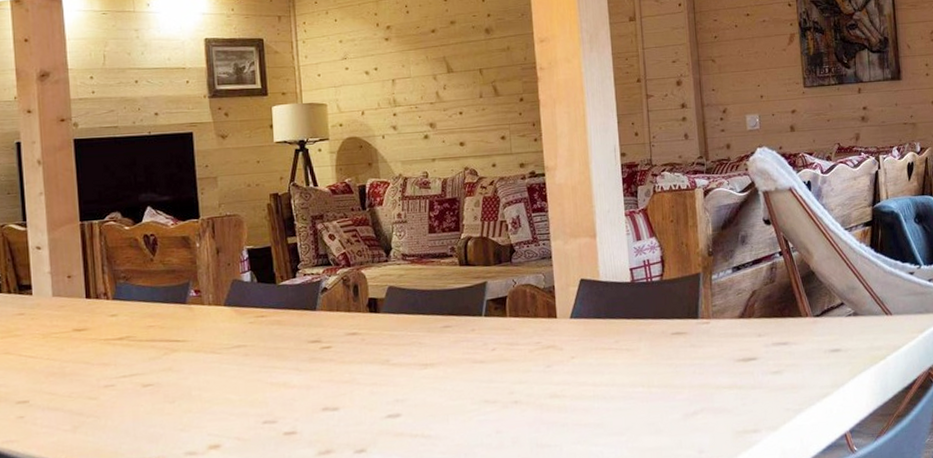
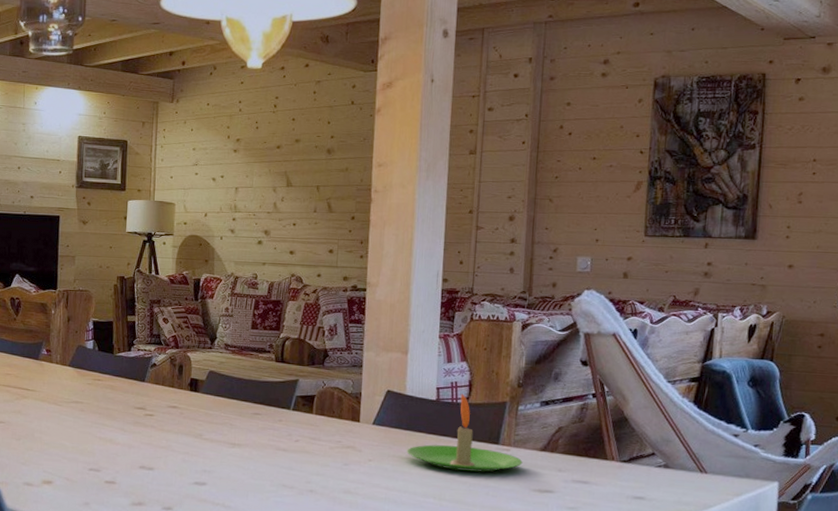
candle: none [608,271,724,353] -> present [407,393,523,472]

